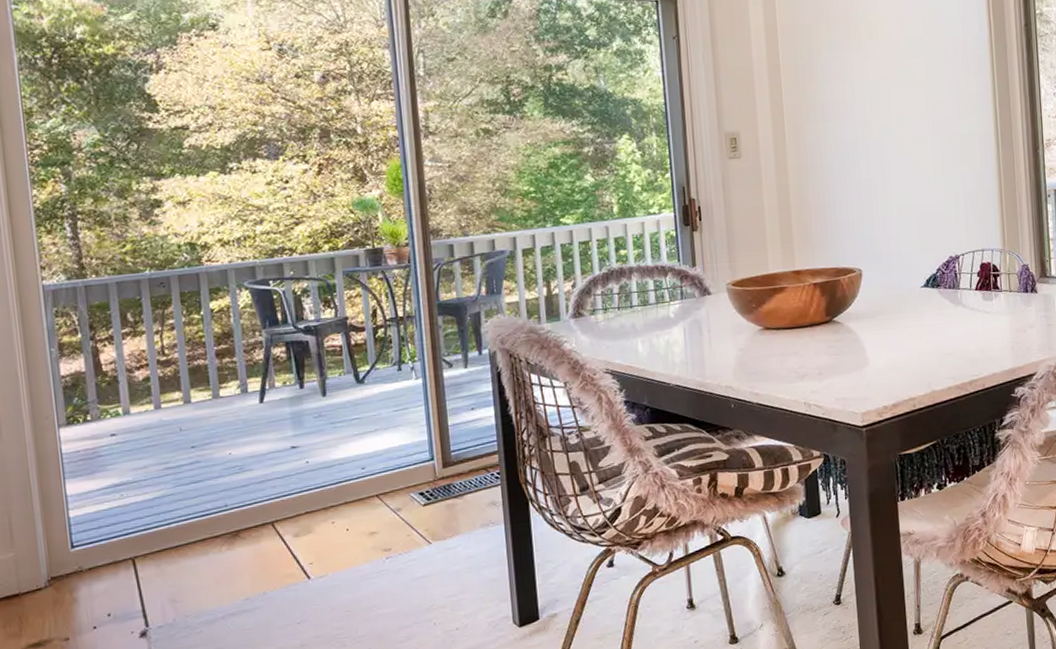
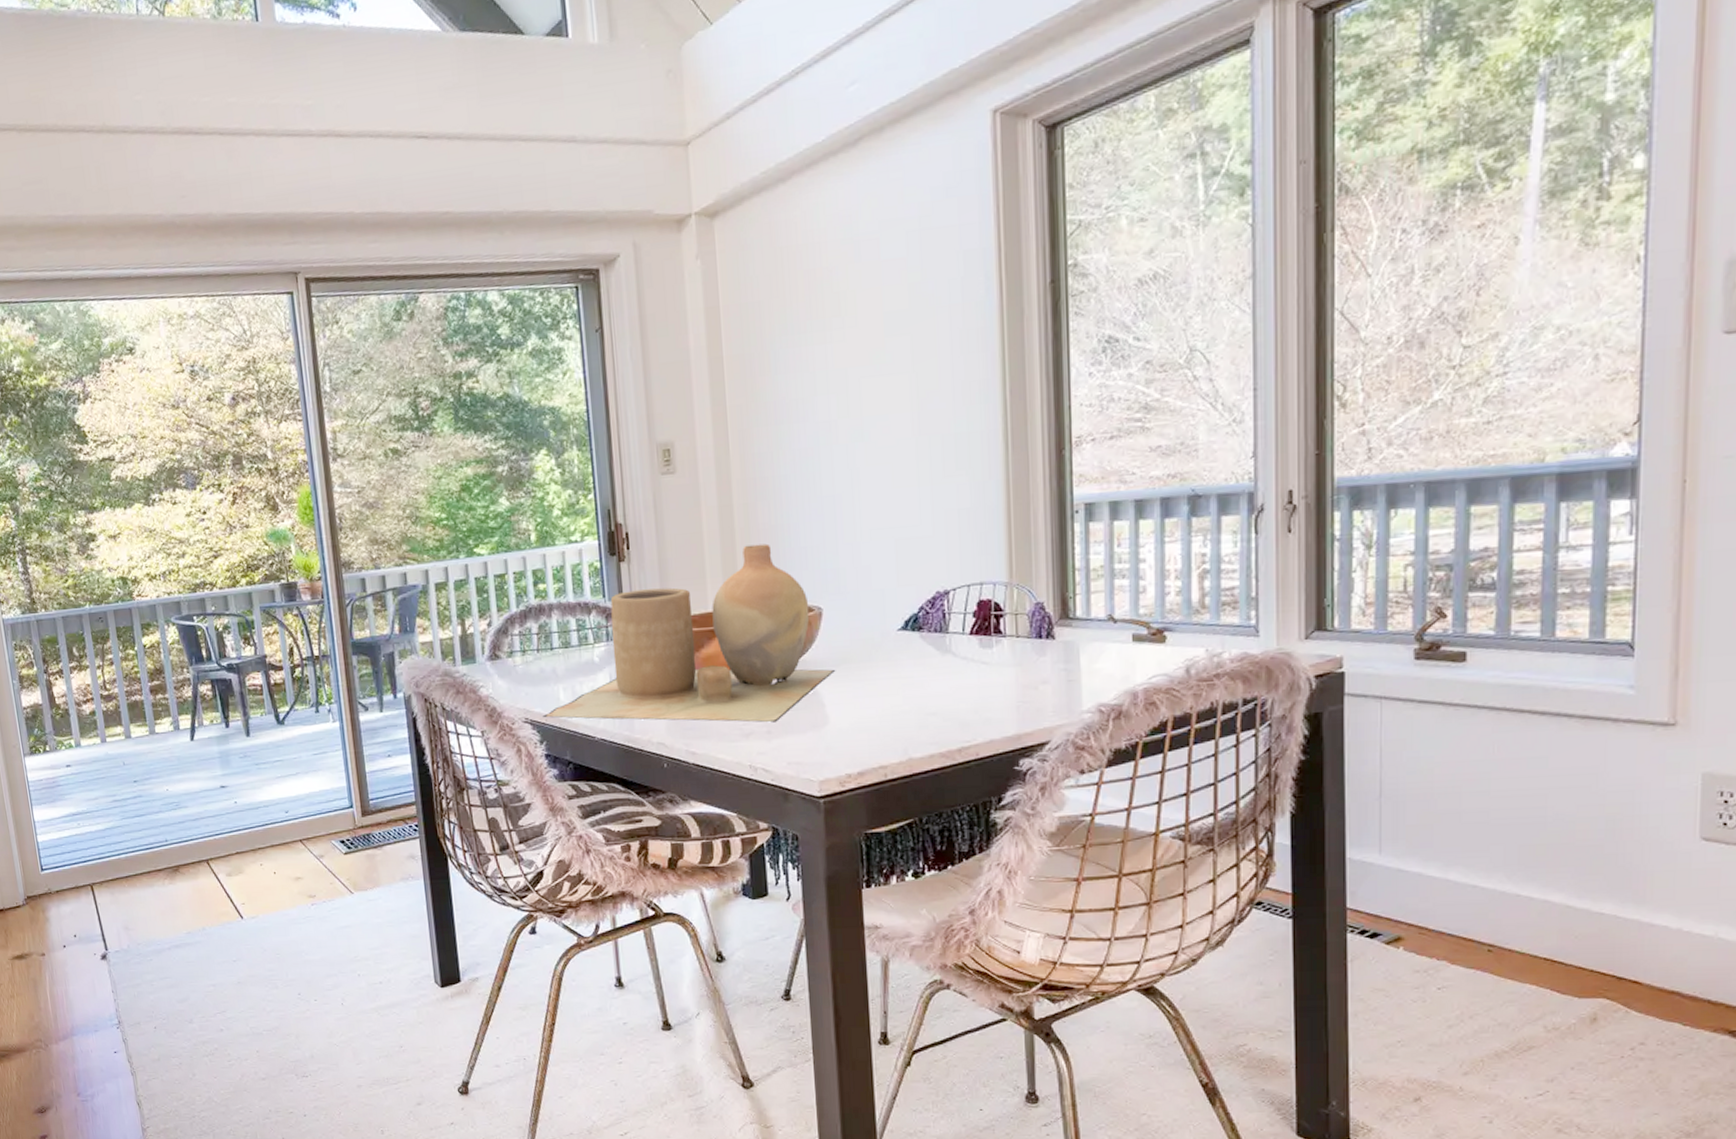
vase: none [622,217,874,368] -> present [542,543,836,723]

